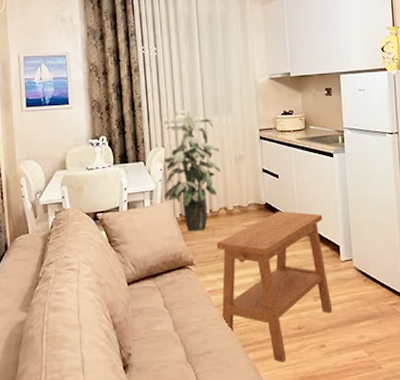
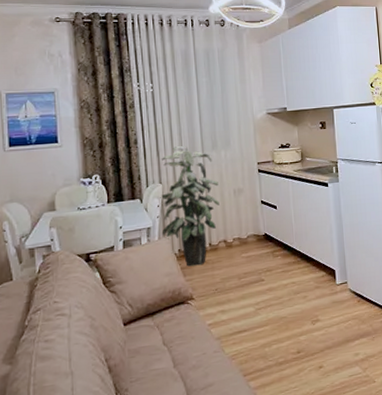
side table: present [216,211,333,362] -> none [216,240,330,387]

